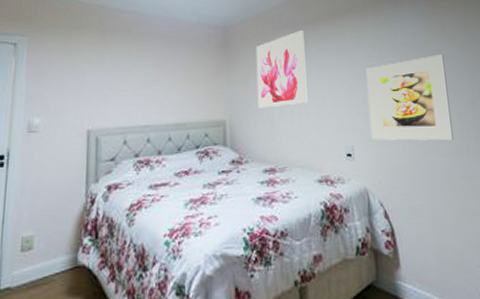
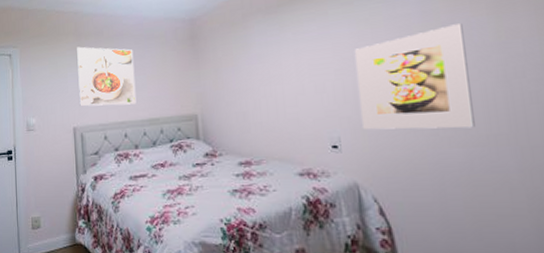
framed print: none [97,42,163,108] -> present [77,46,137,107]
wall art: present [256,29,308,108] -> none [225,12,285,101]

